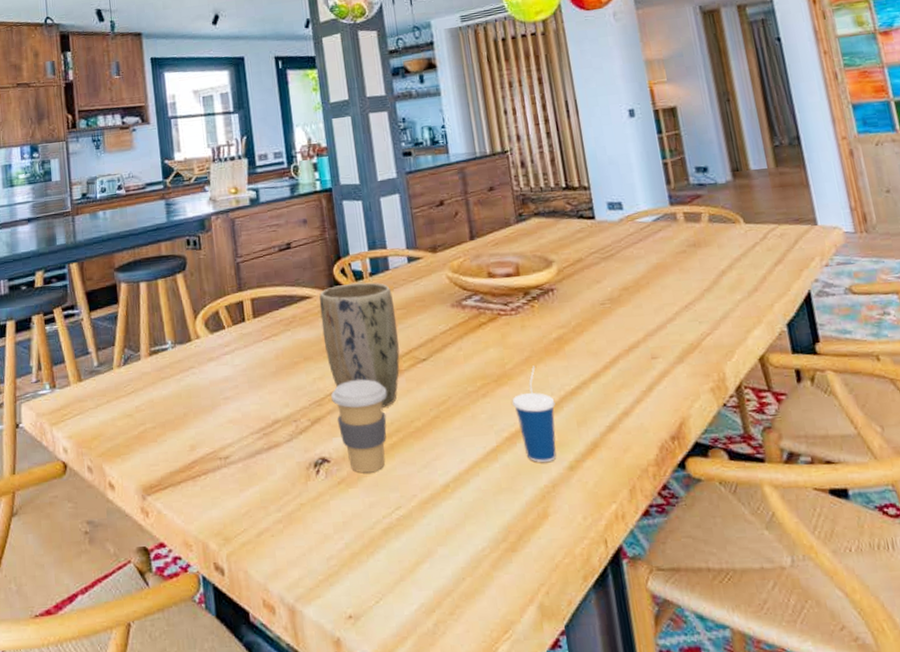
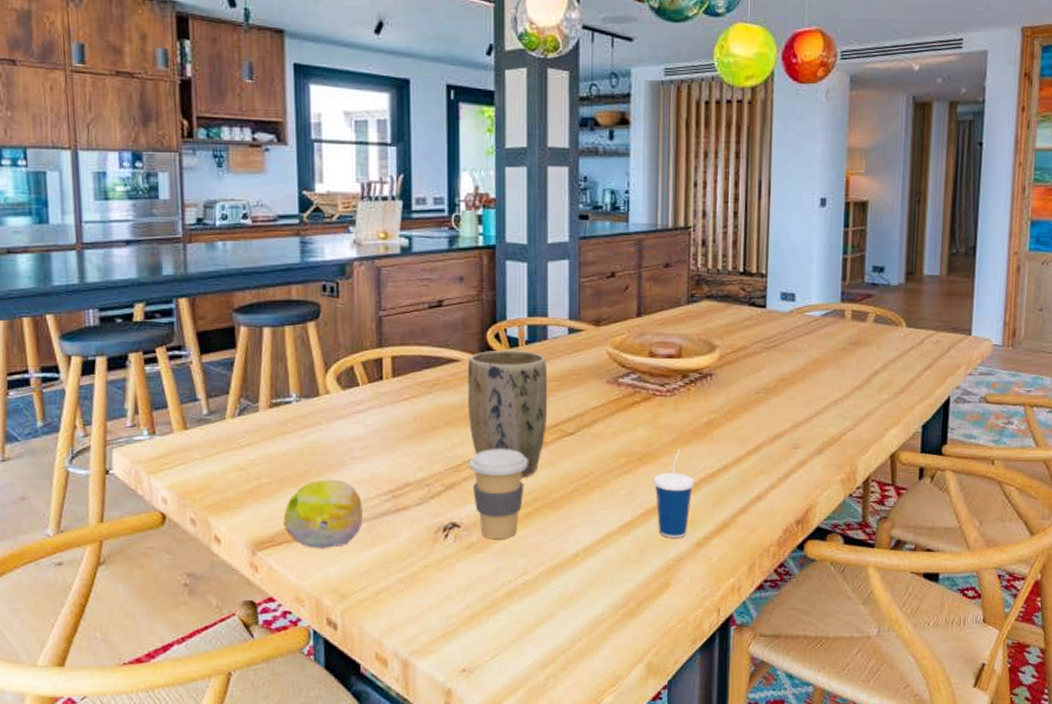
fruit: none [167,420,239,491] -> present [283,479,363,549]

